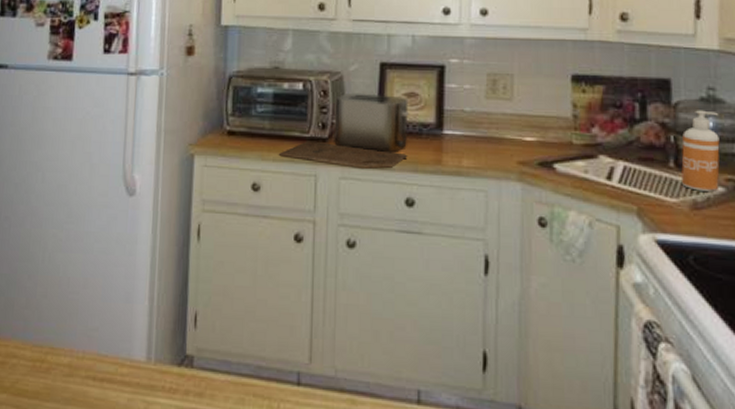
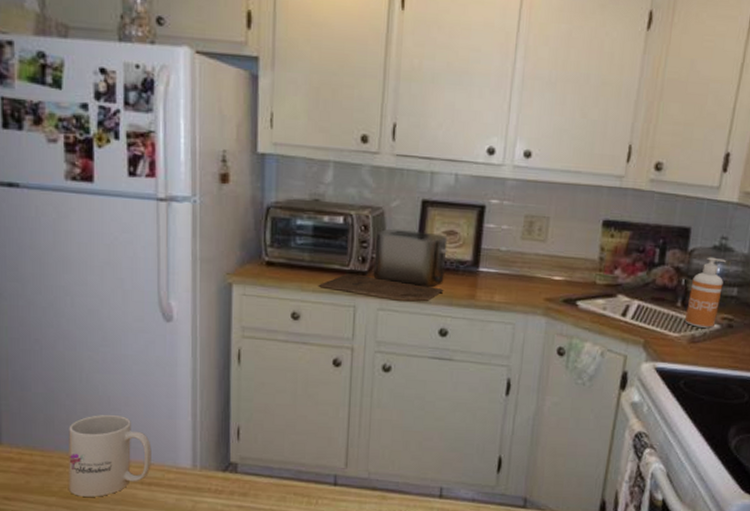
mug: none [19,297,107,395] -> present [68,414,152,497]

